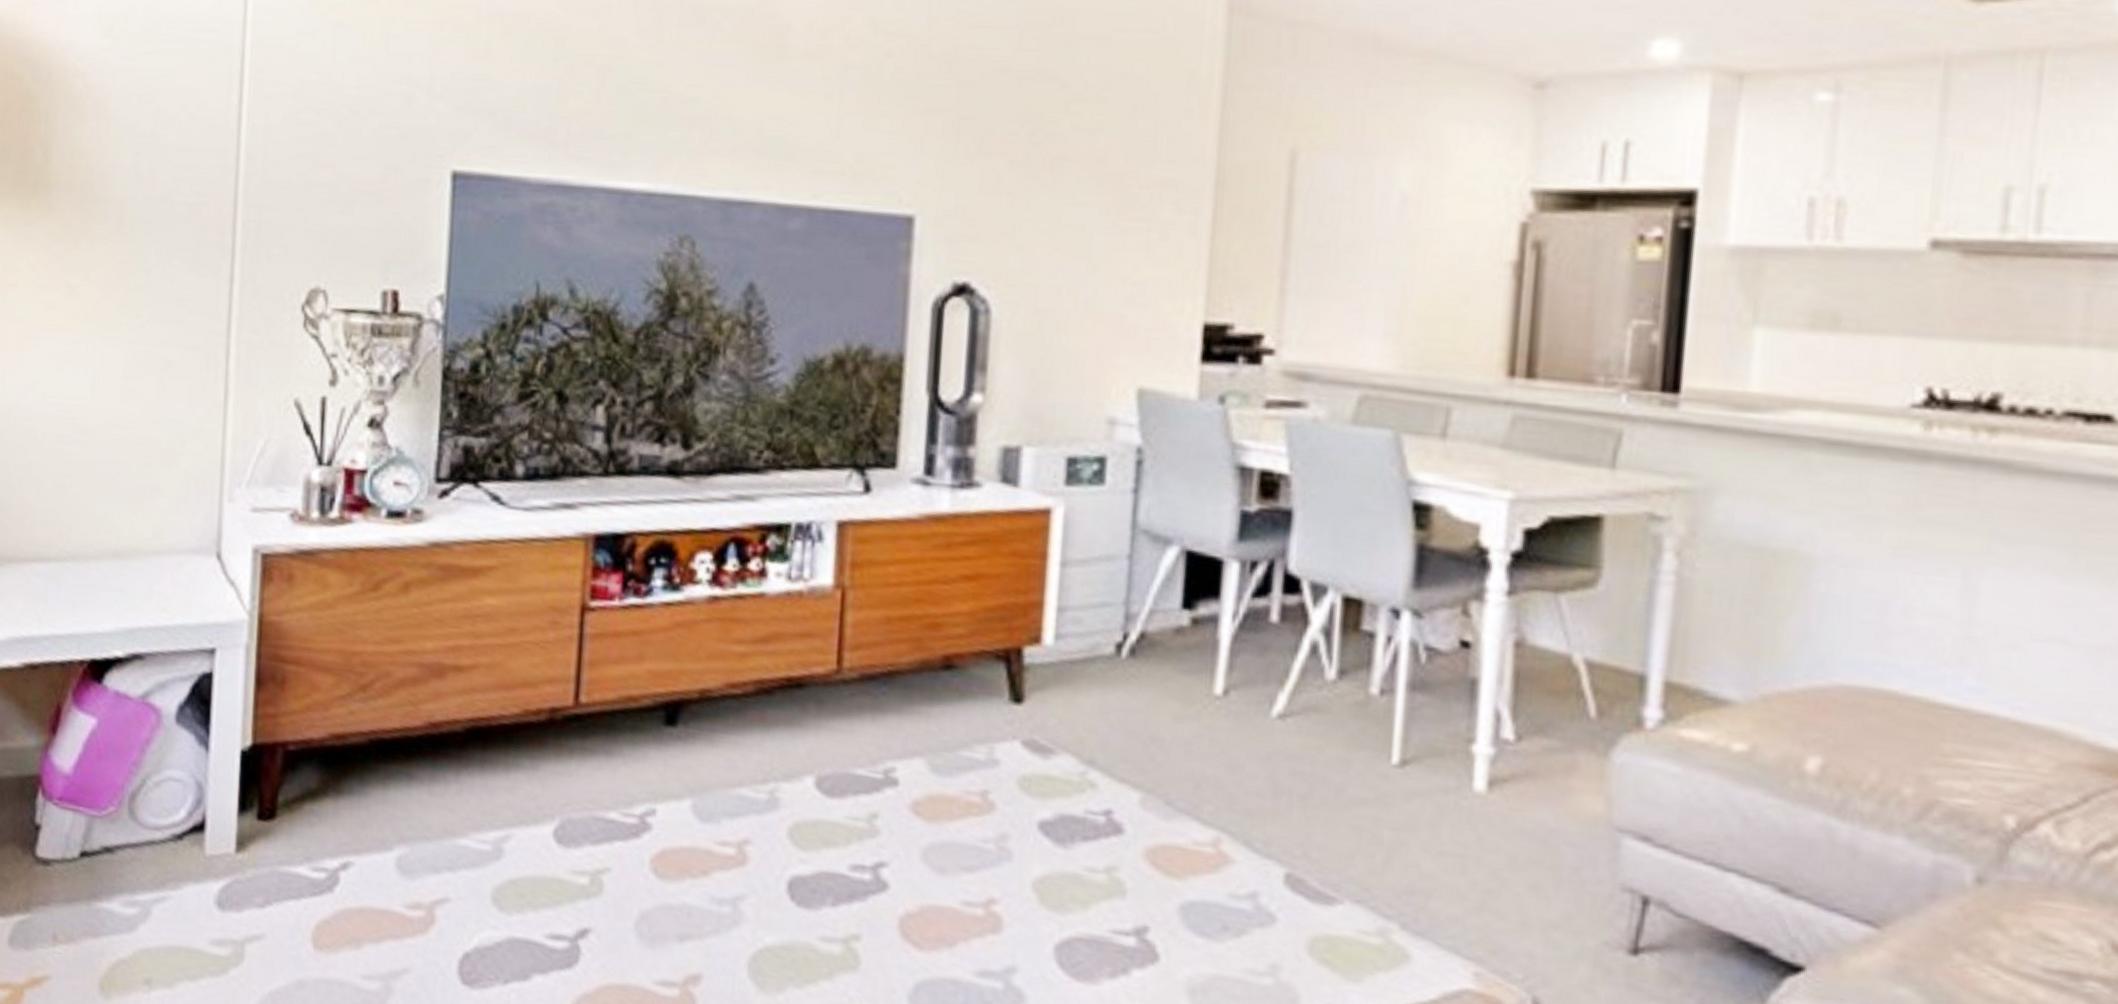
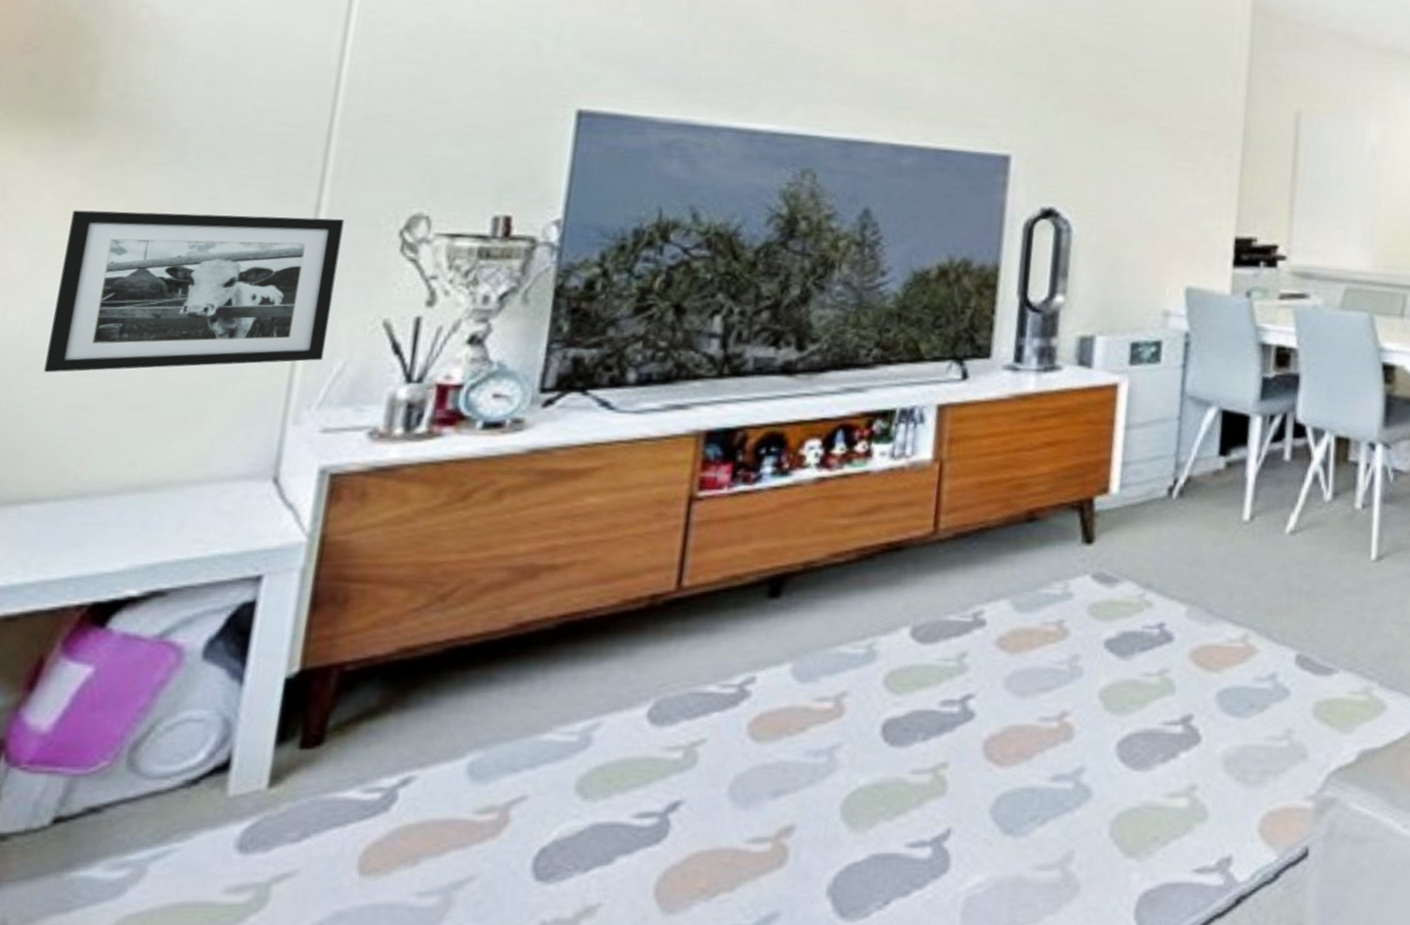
picture frame: none [36,282,255,440] -> present [44,210,345,373]

